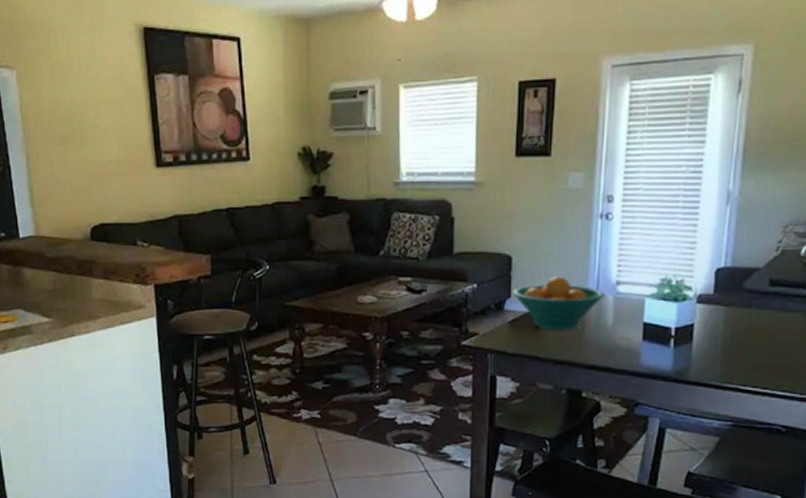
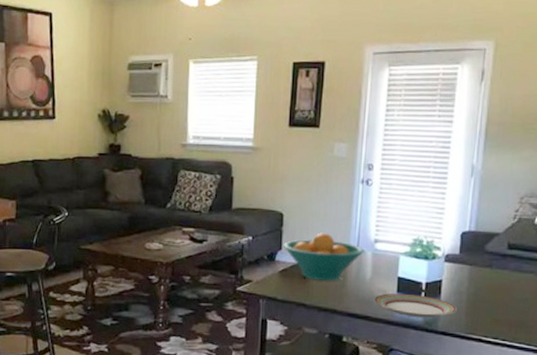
plate: none [616,340,711,368] -> present [374,293,457,318]

